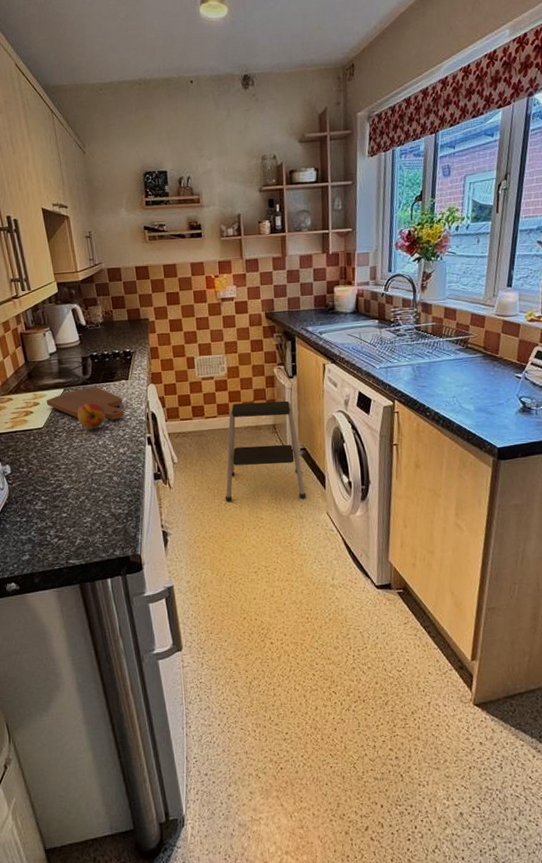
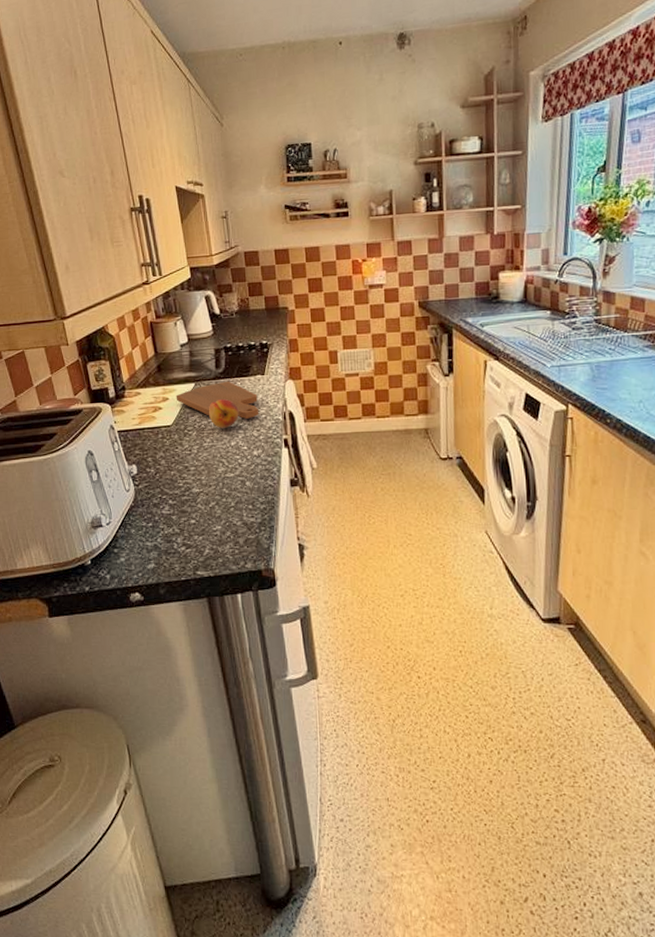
step stool: present [225,400,306,502] -> none [369,401,462,514]

